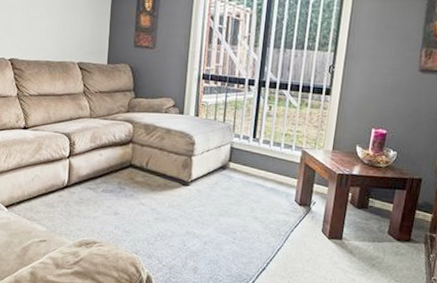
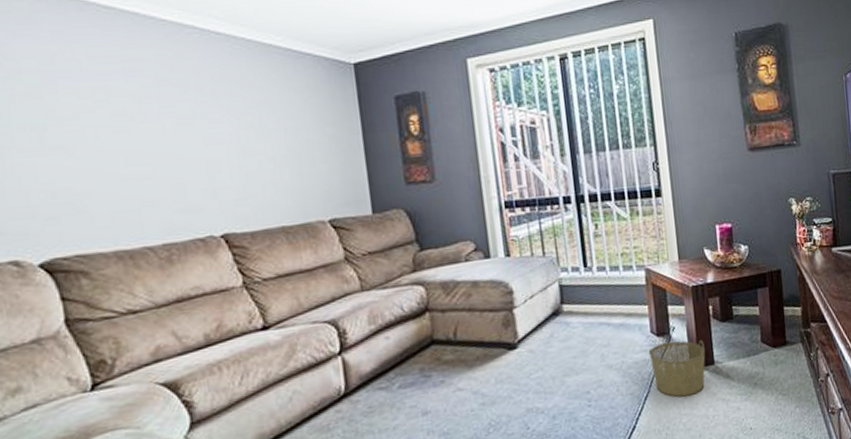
basket: none [289,211,338,259] -> present [648,340,706,398]

